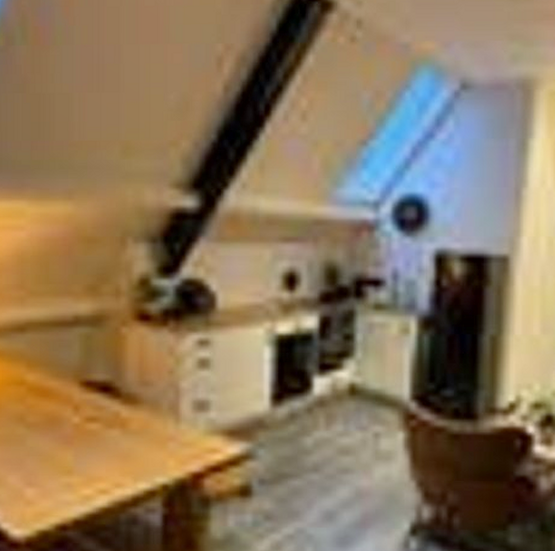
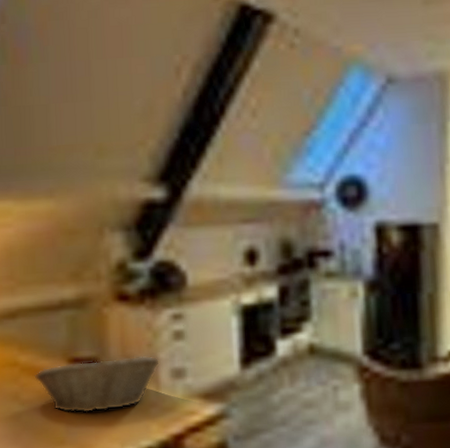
fruit basket: none [42,382,181,443] -> present [34,355,159,414]

